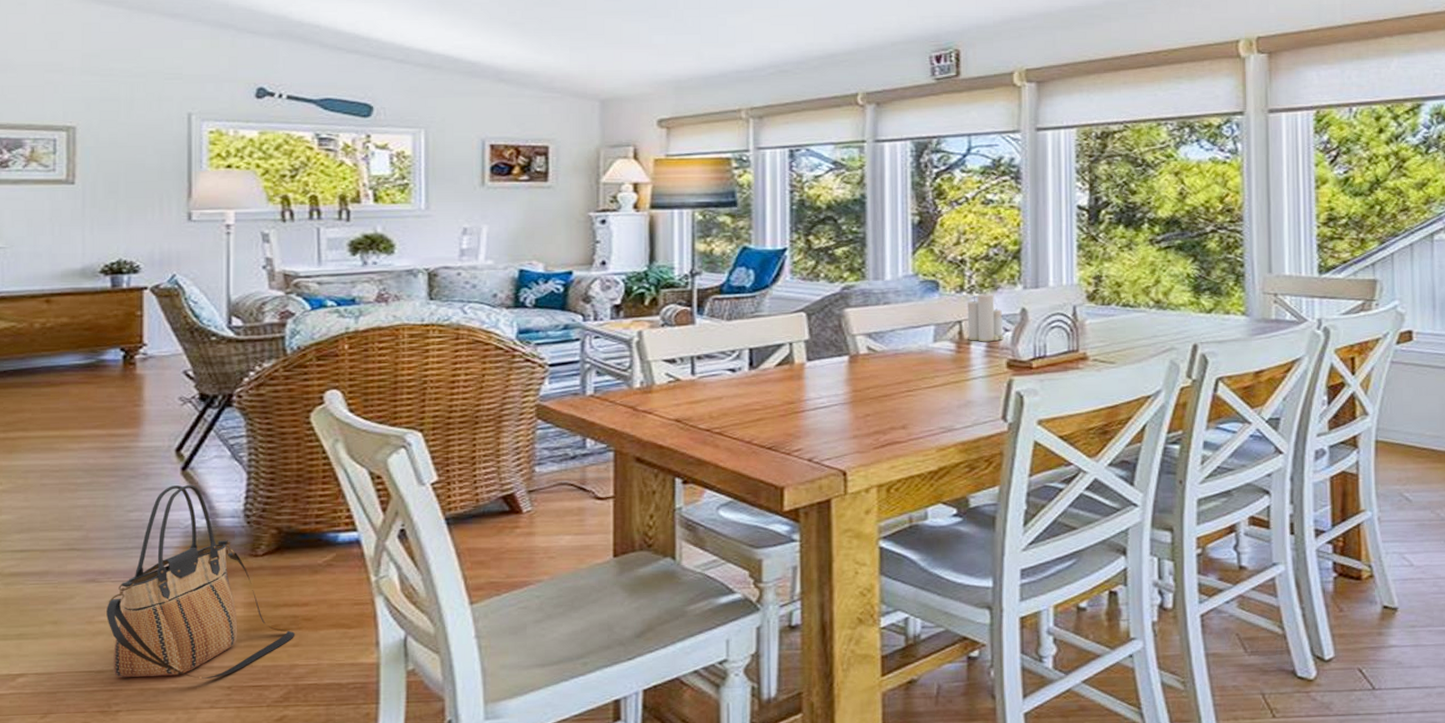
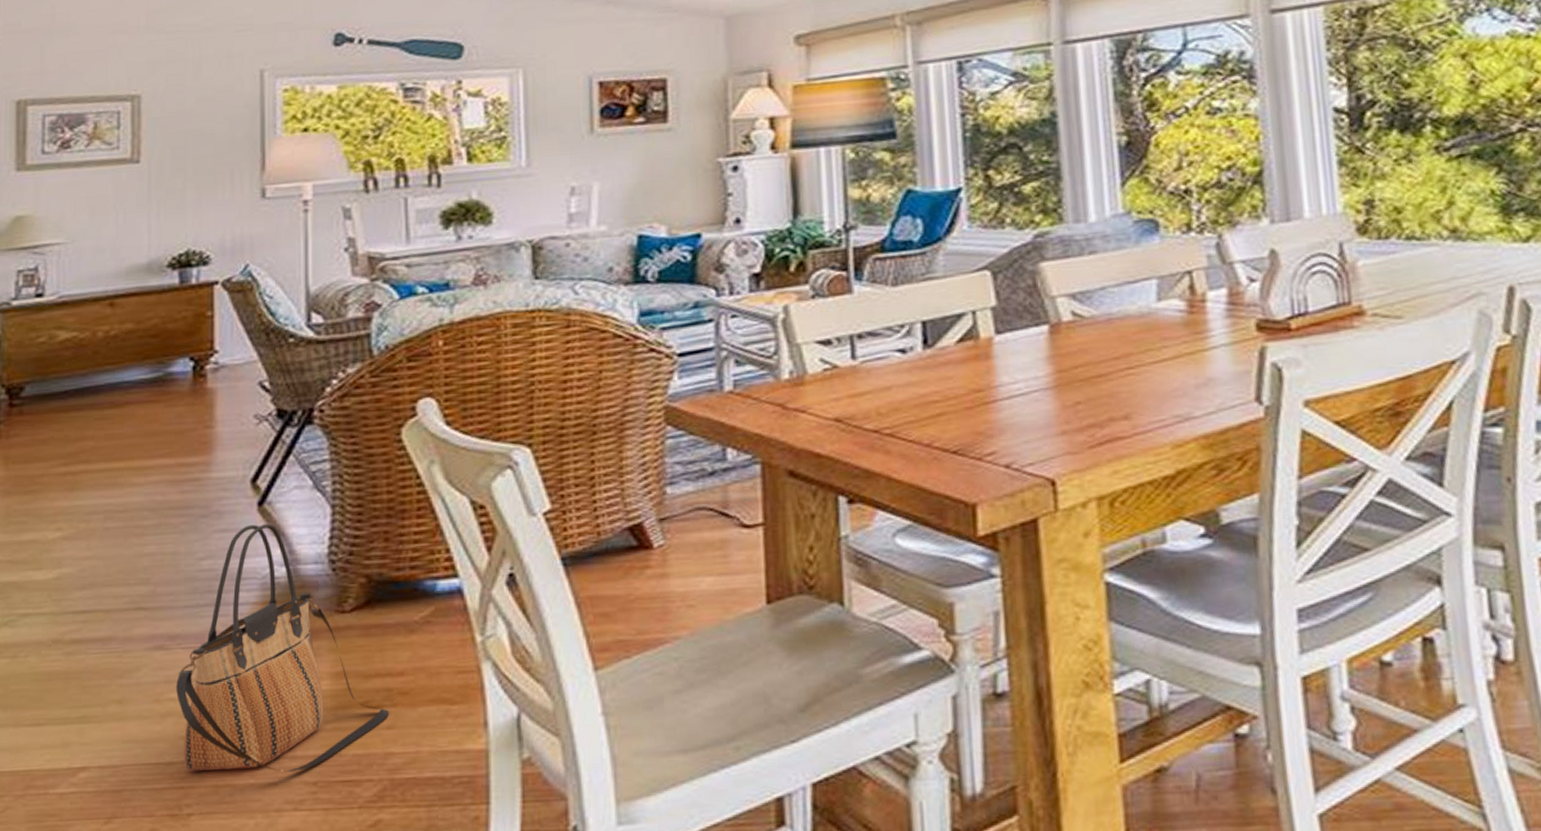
candle: present [968,291,1003,342] -> none [1198,230,1249,298]

